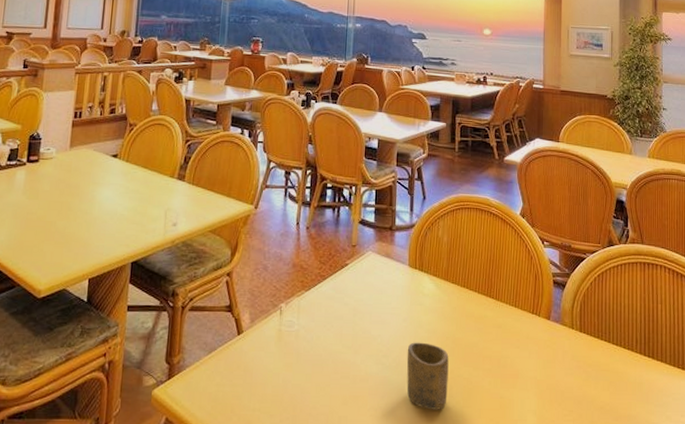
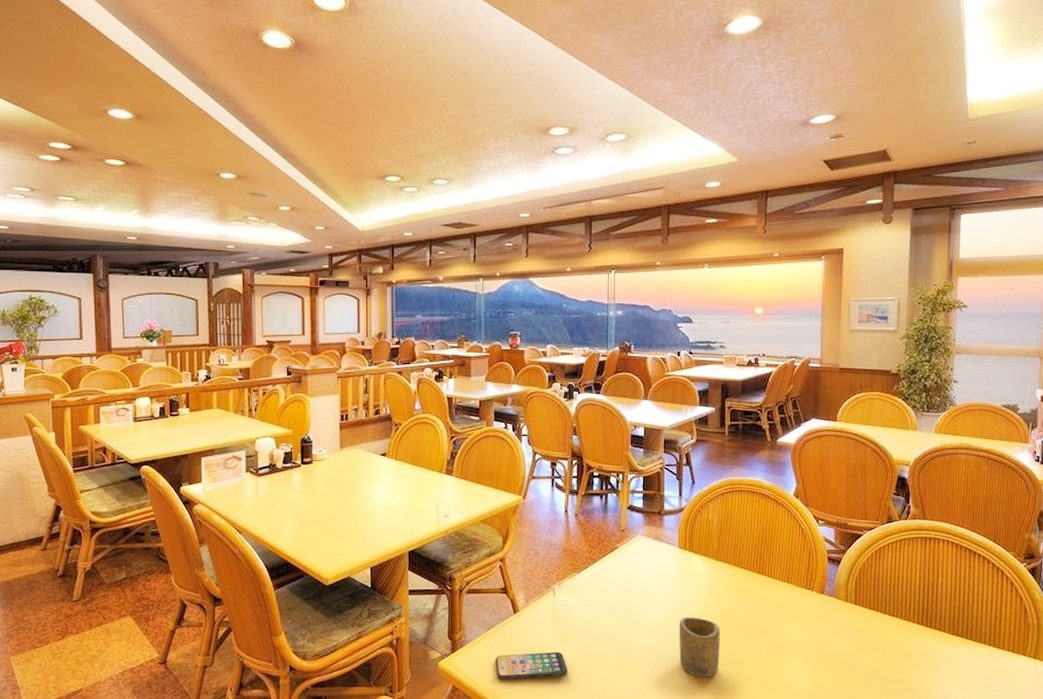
smartphone: none [214,379,292,412] -> present [496,652,568,680]

